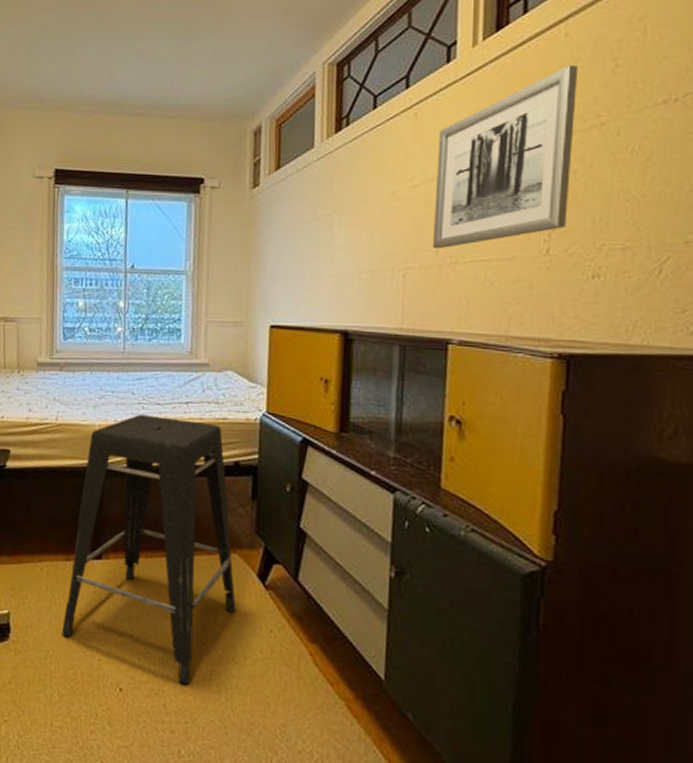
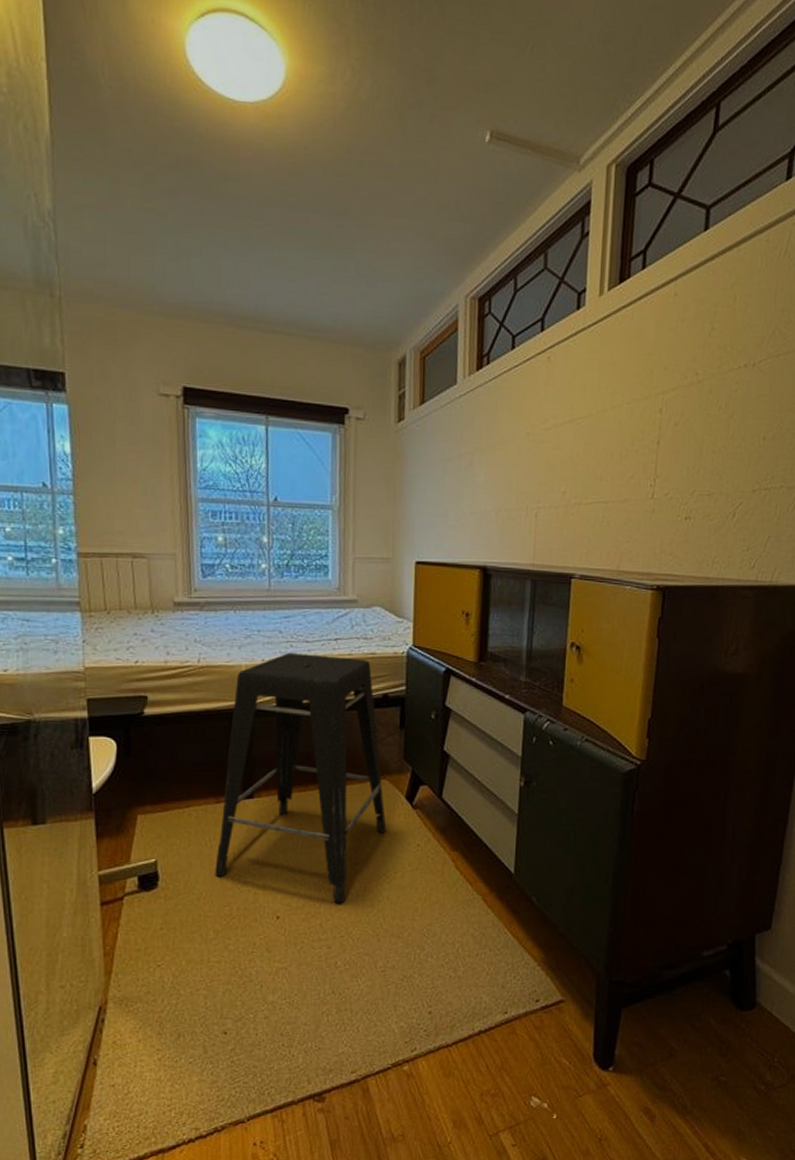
wall art: present [432,64,579,249] -> none [560,323,684,491]

